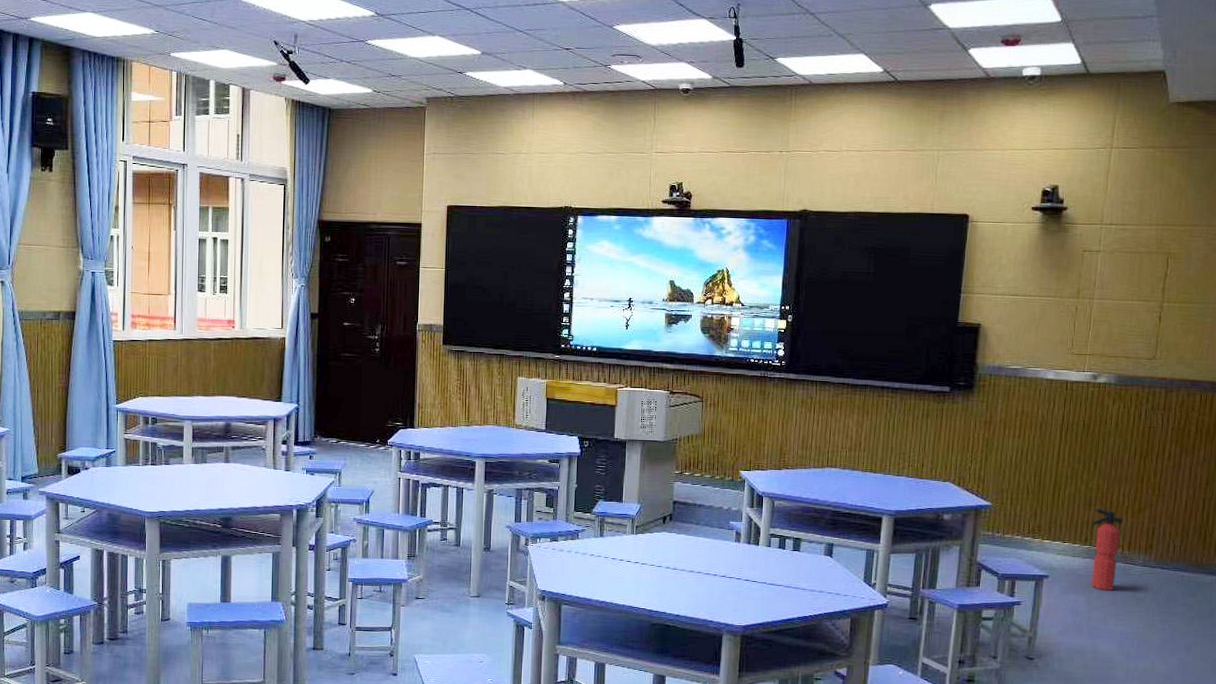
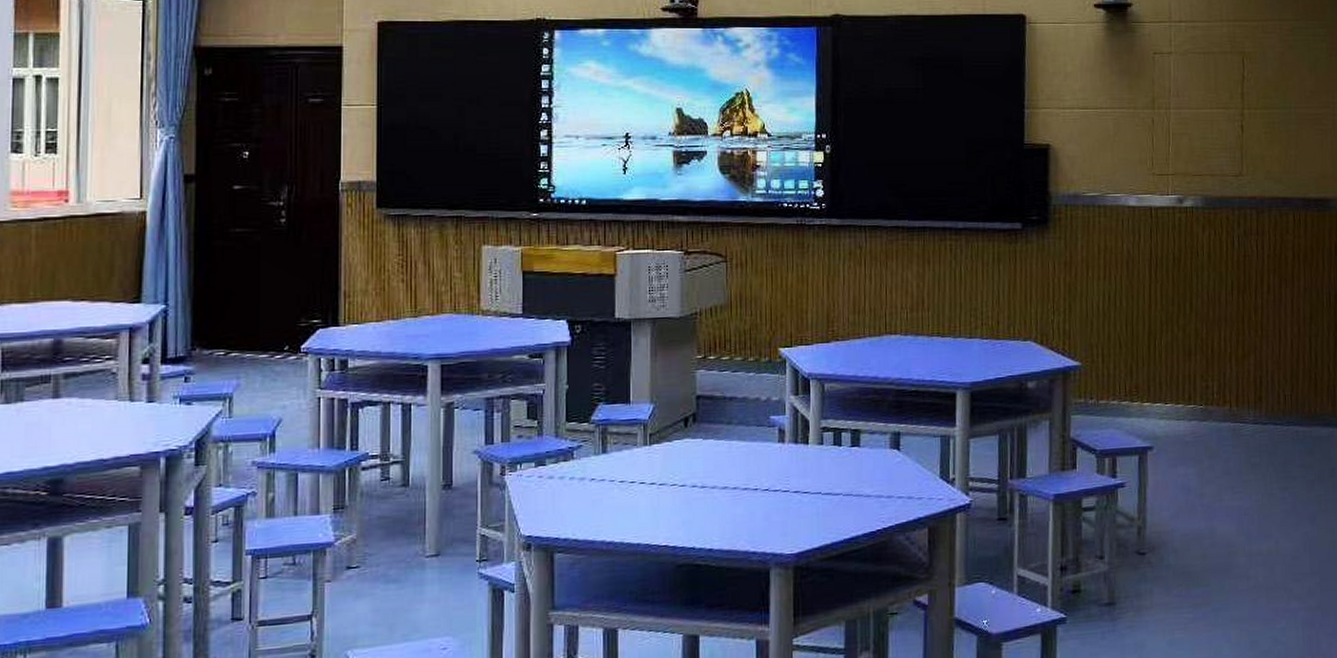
fire extinguisher: present [1091,508,1123,591] -> none [1194,357,1227,459]

